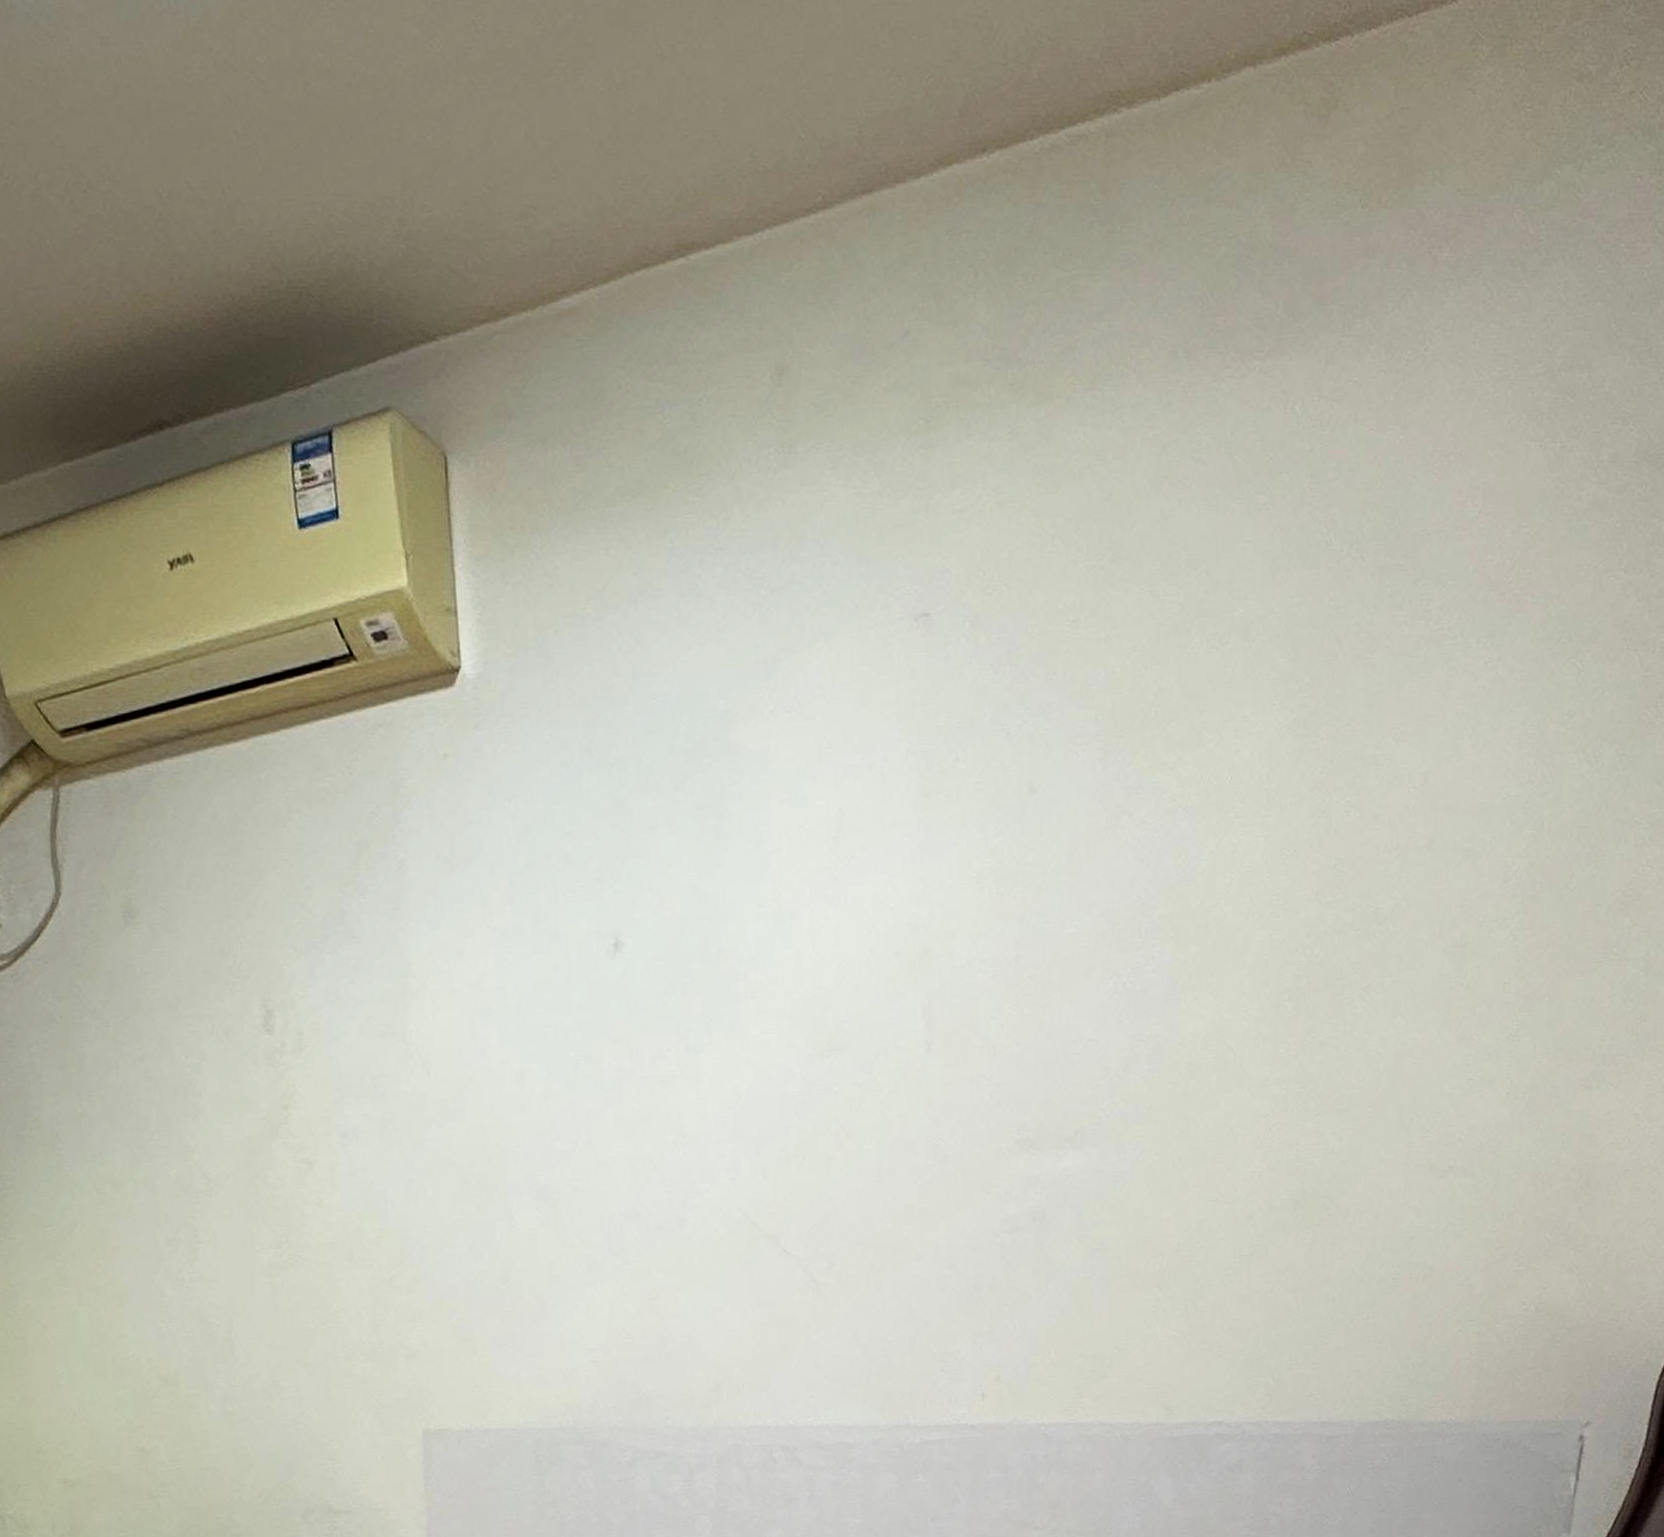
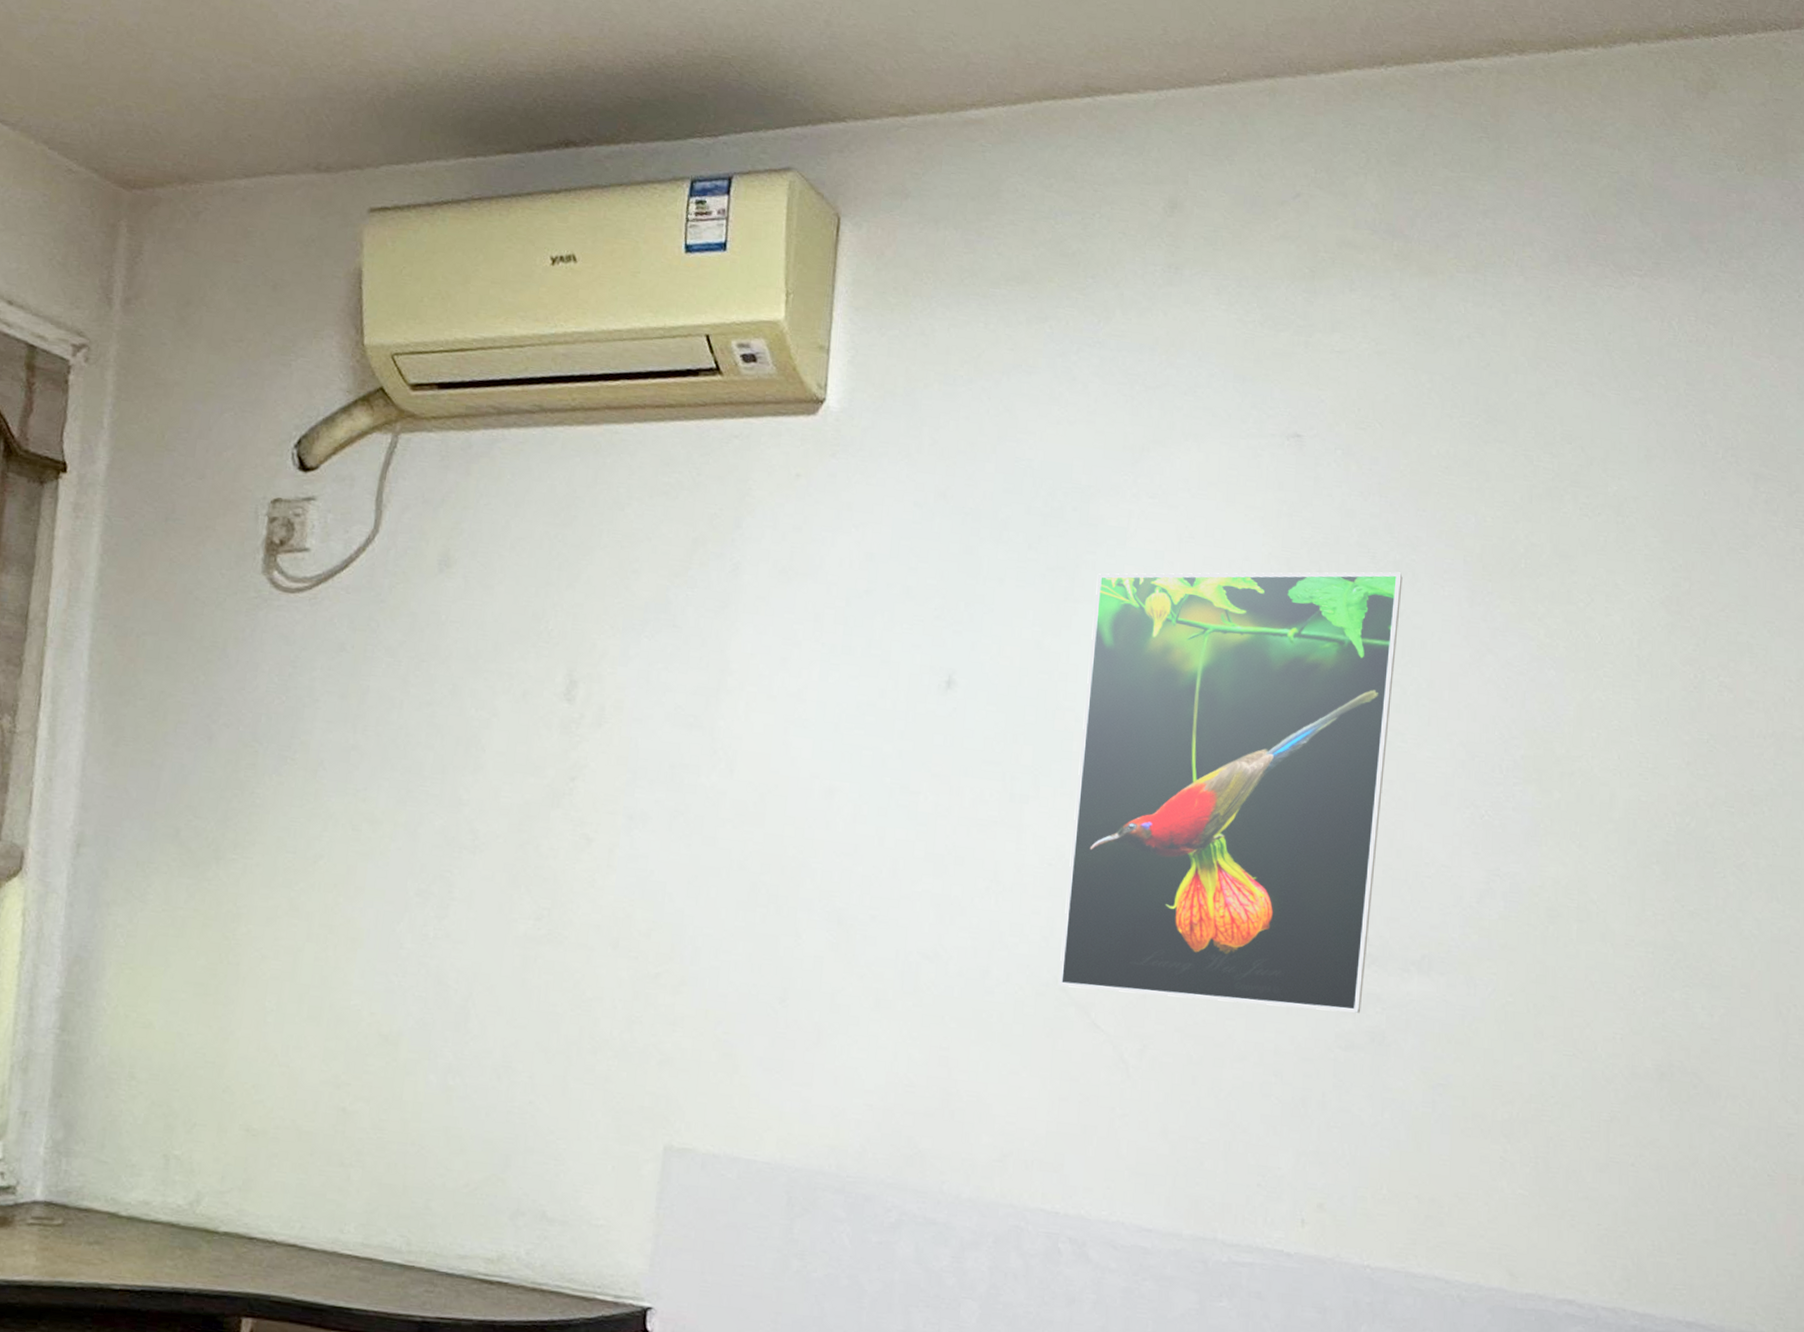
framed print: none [744,745,1037,1221] -> present [1059,572,1403,1013]

